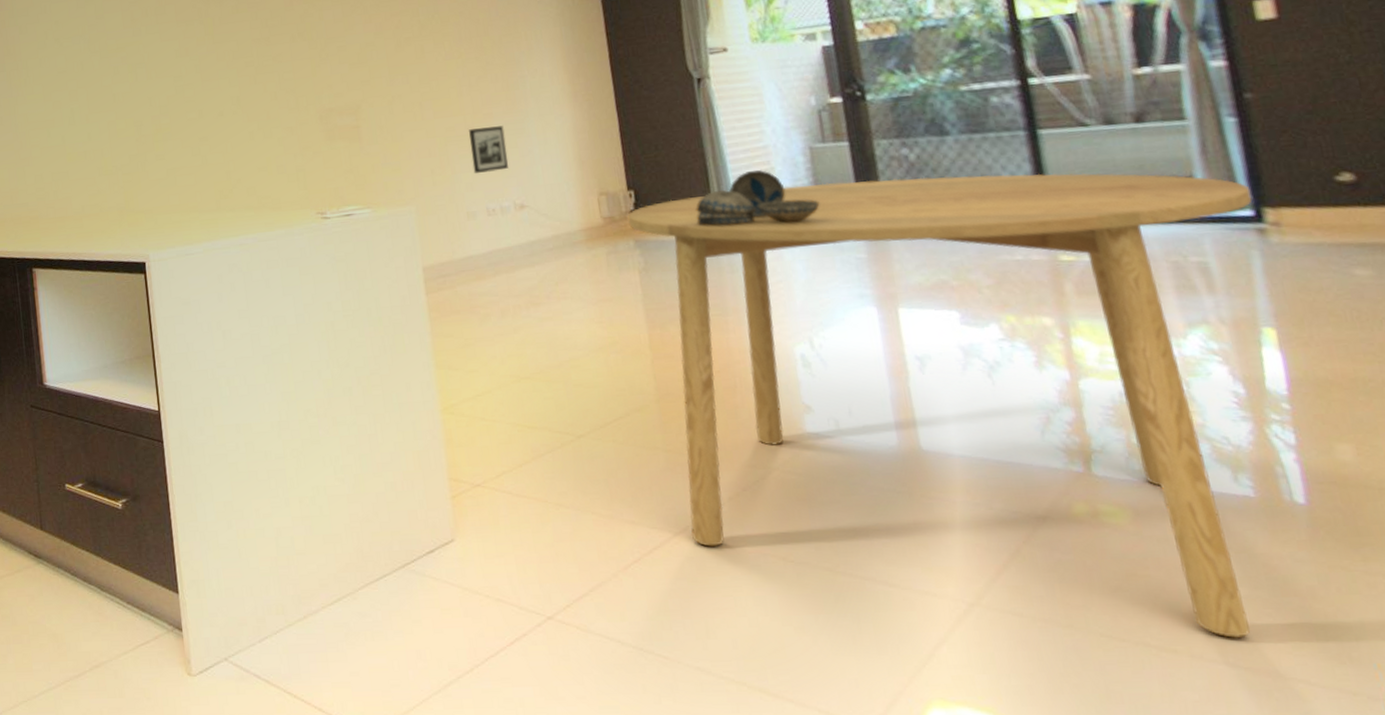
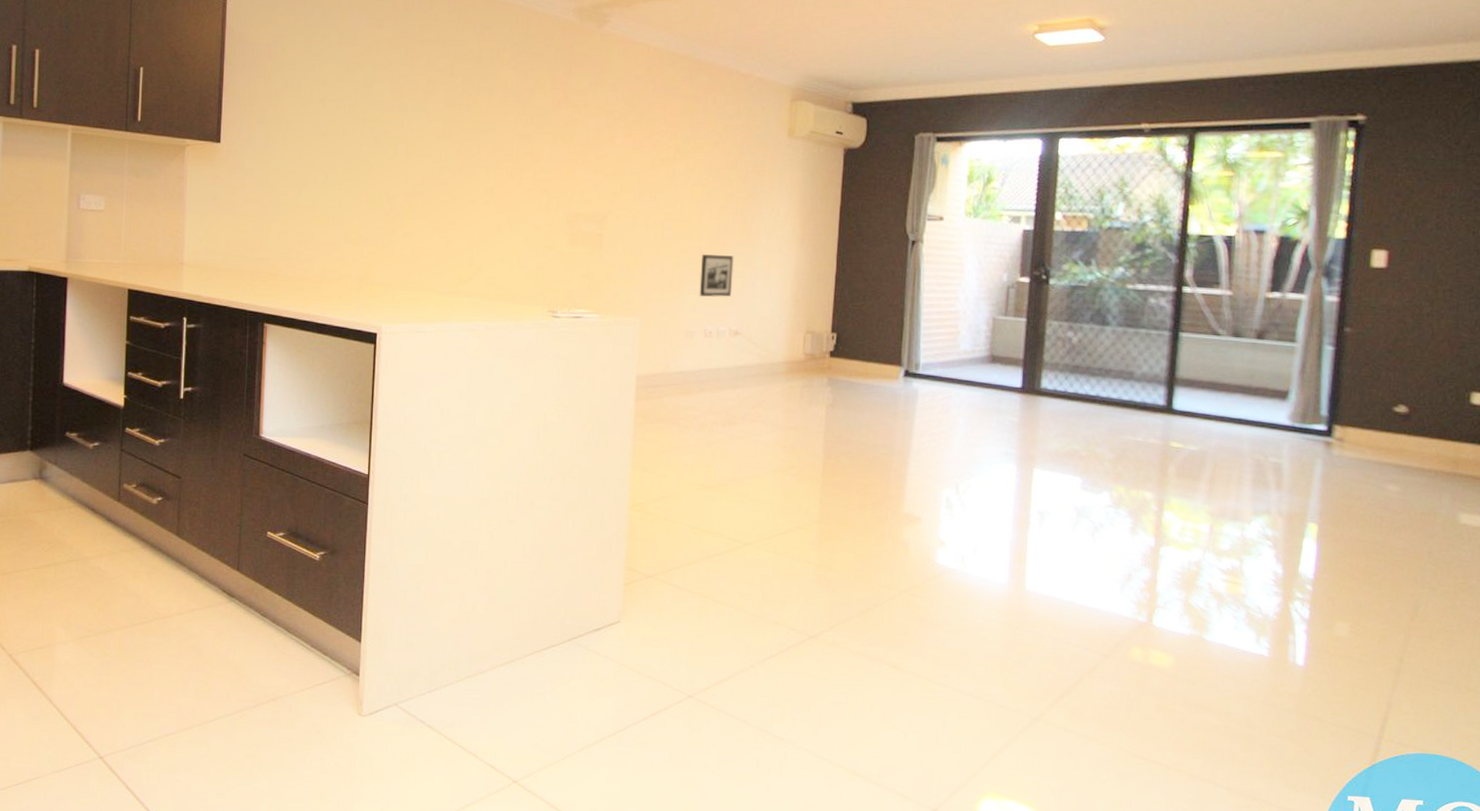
dining table: present [627,173,1253,638] -> none [823,346,1329,765]
decorative bowl: present [696,169,820,226] -> none [884,331,991,383]

